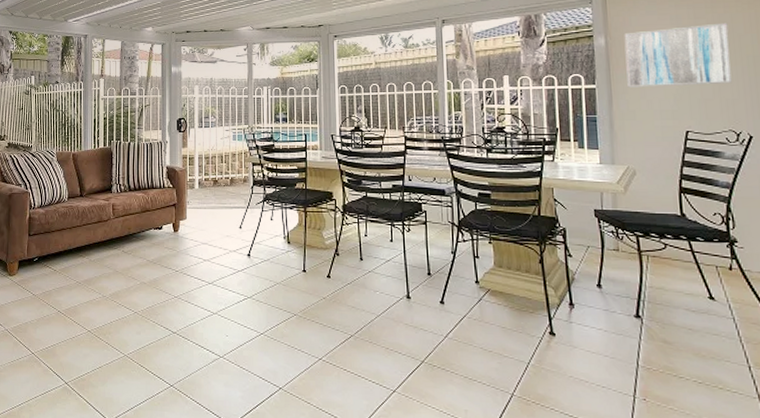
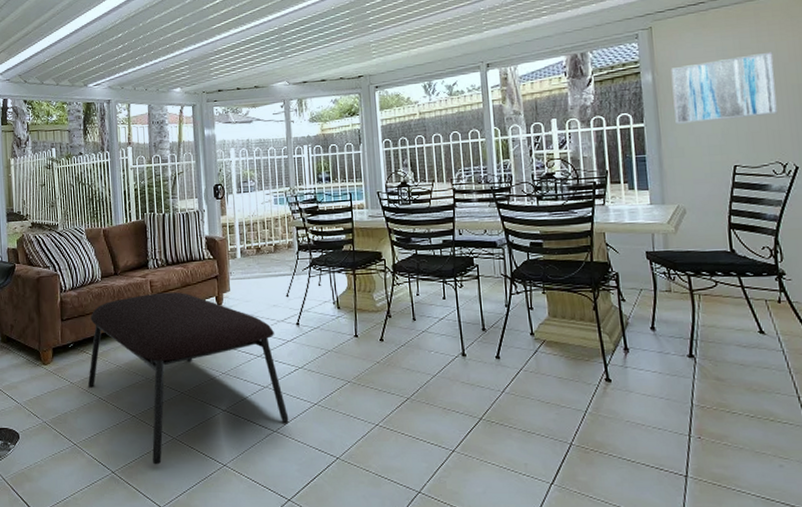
coffee table: none [48,216,236,380] -> present [87,292,289,465]

